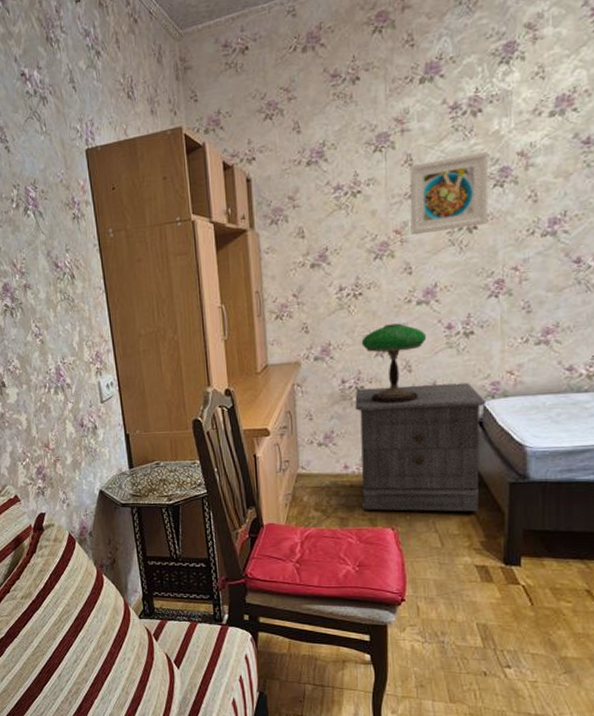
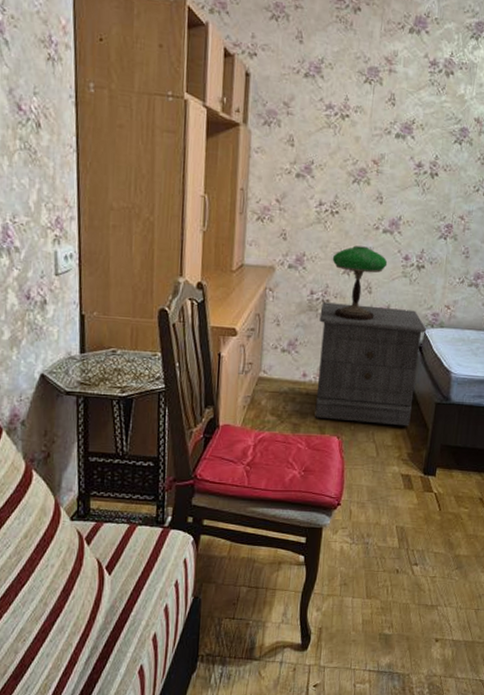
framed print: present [410,150,490,234] -> none [386,103,455,174]

